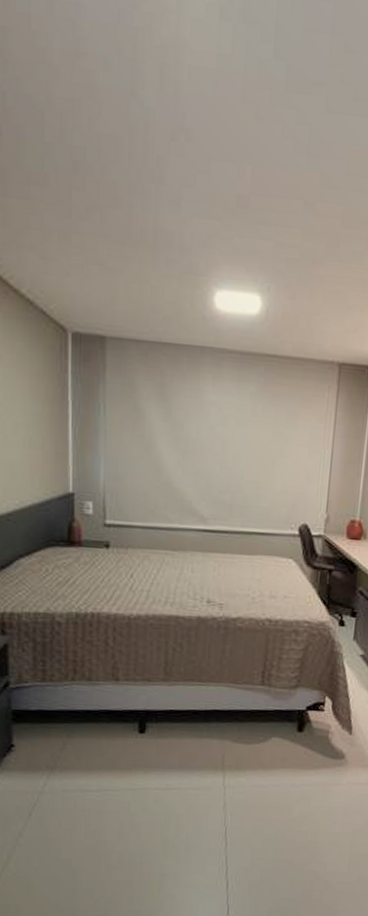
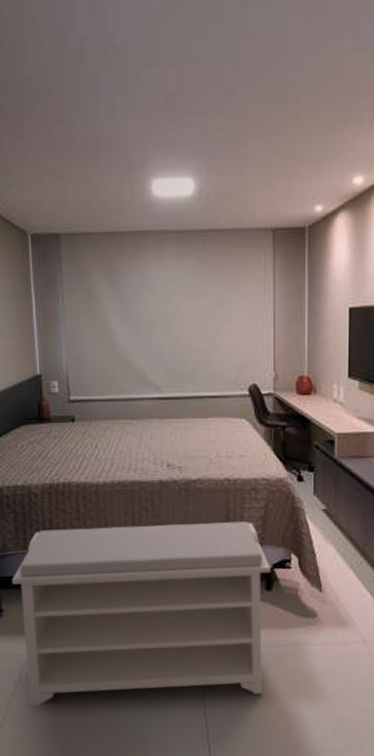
bench: none [26,661,304,845] -> present [12,521,271,706]

